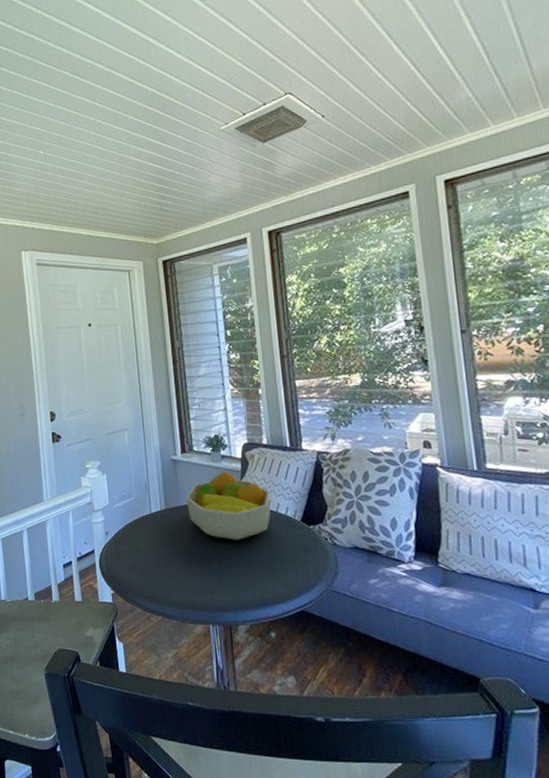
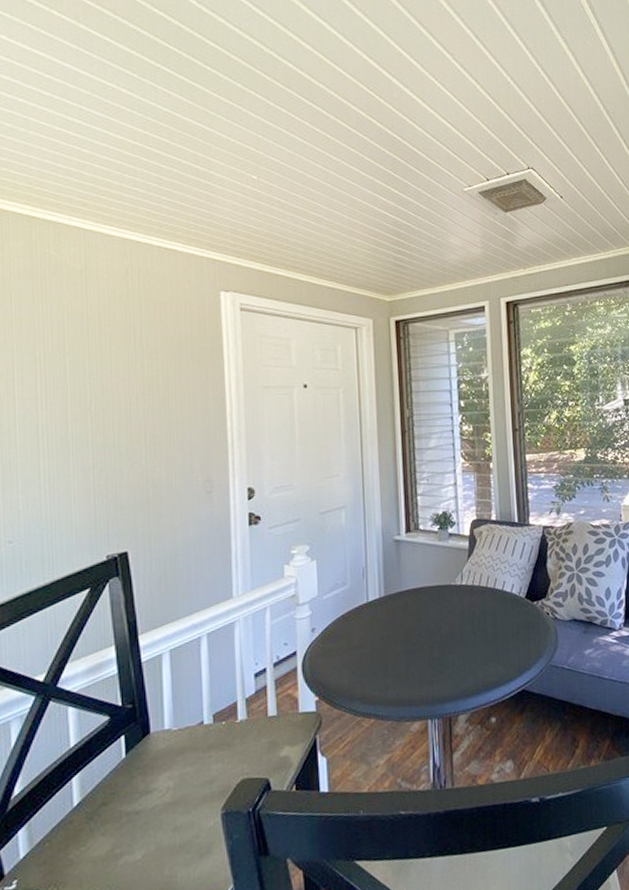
fruit bowl: present [186,471,271,540] -> none [409,550,498,624]

